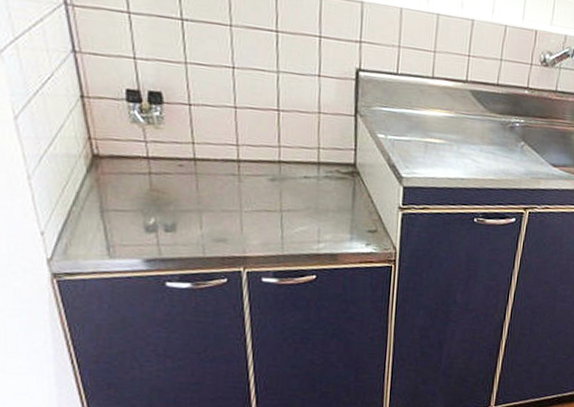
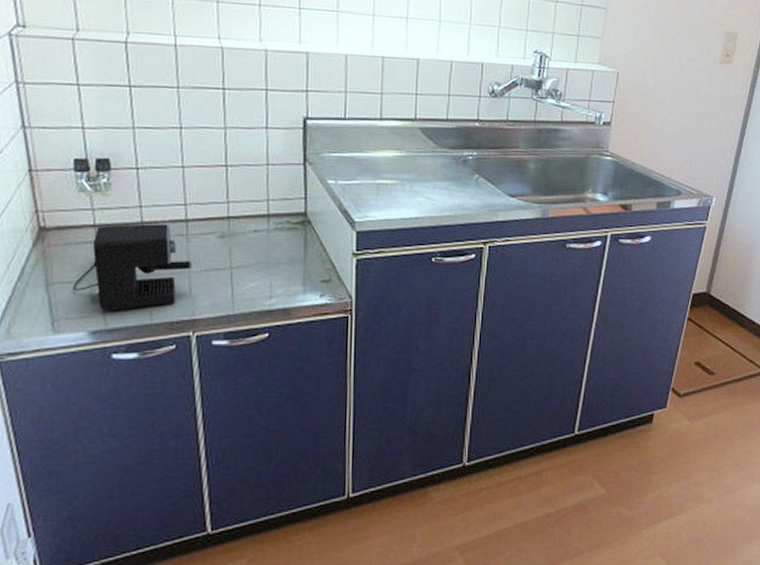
coffee maker: none [127,158,245,242] -> present [72,224,193,311]

